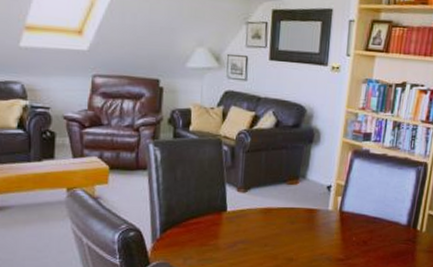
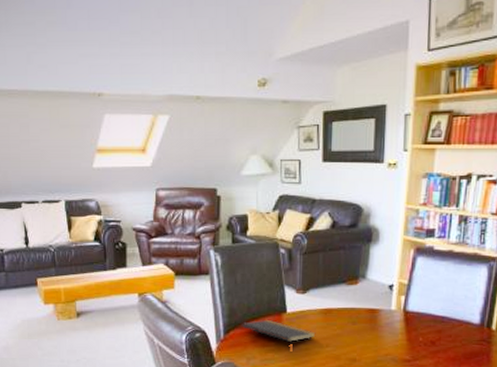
notepad: none [179,218,255,244] -> present [241,319,316,344]

